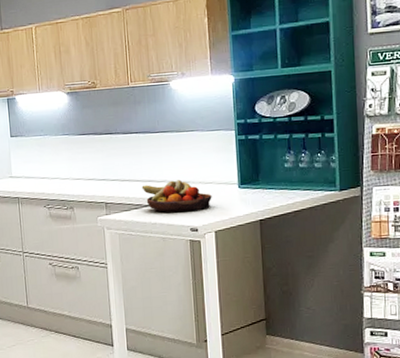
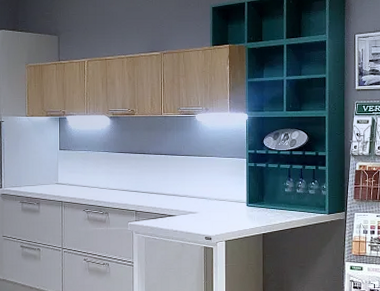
fruit bowl: present [141,180,212,213] -> none [167,196,225,223]

